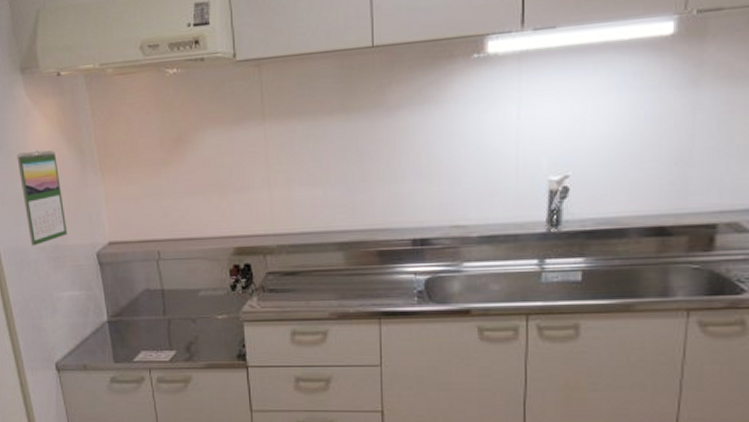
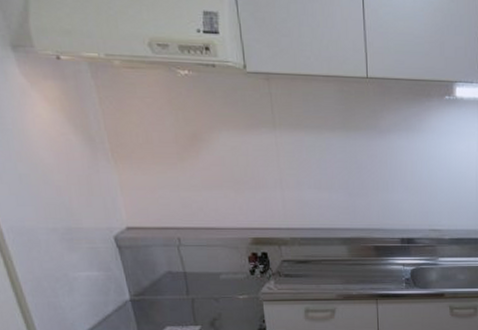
calendar: present [17,150,68,246] -> none [14,132,81,227]

